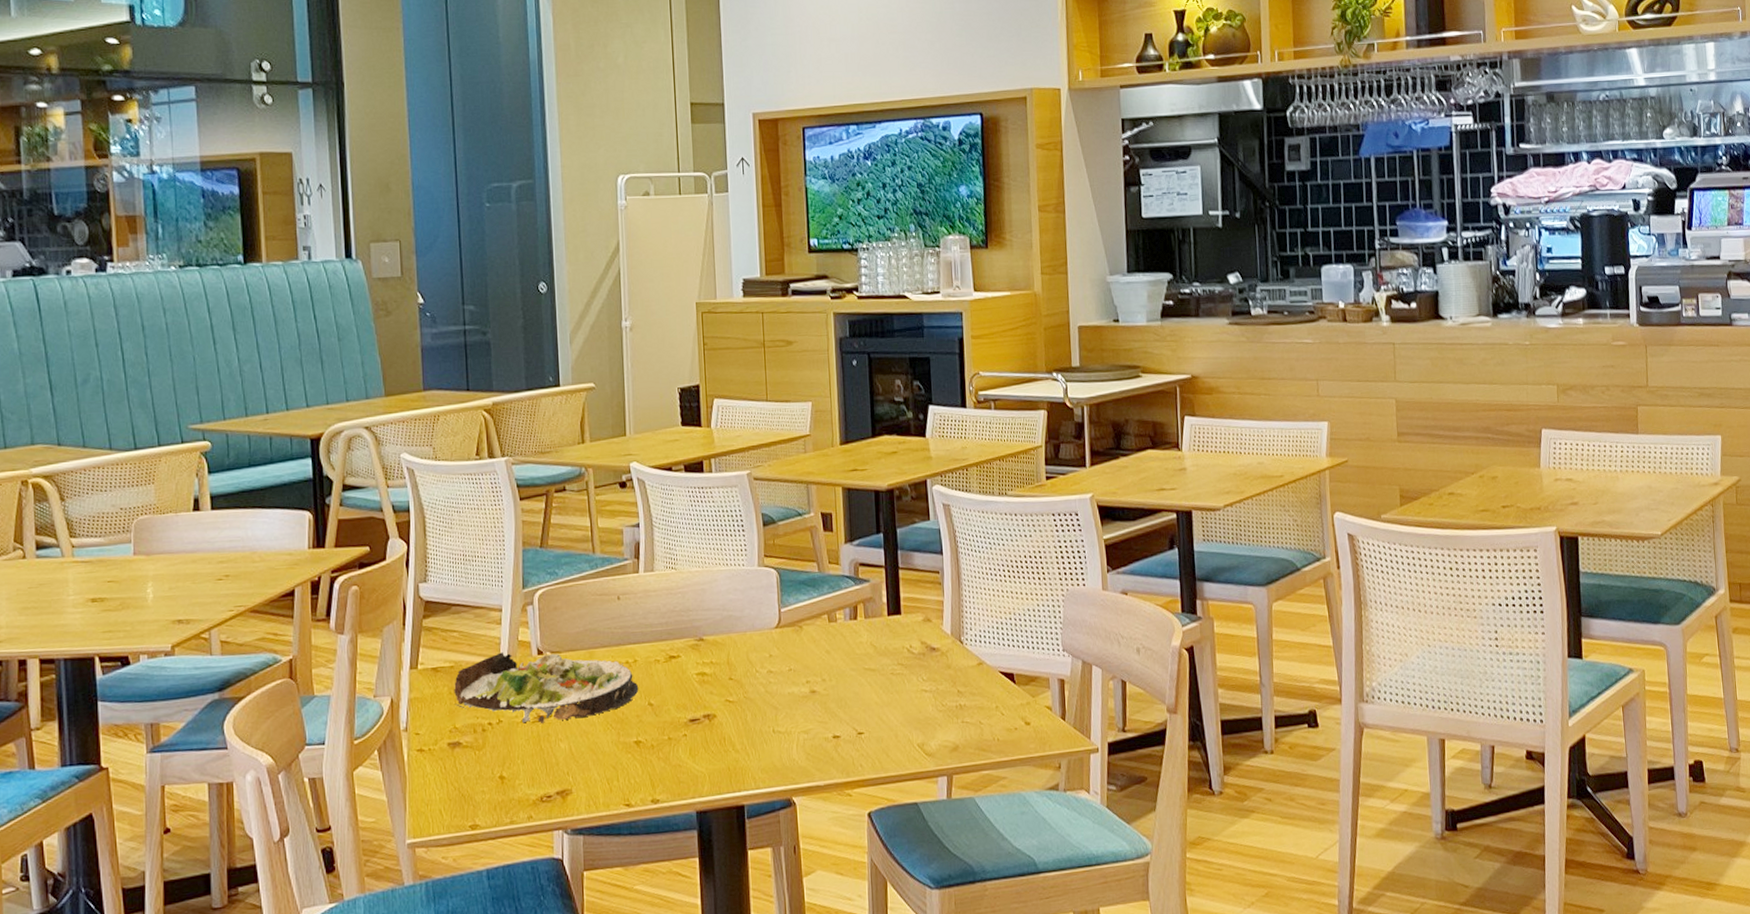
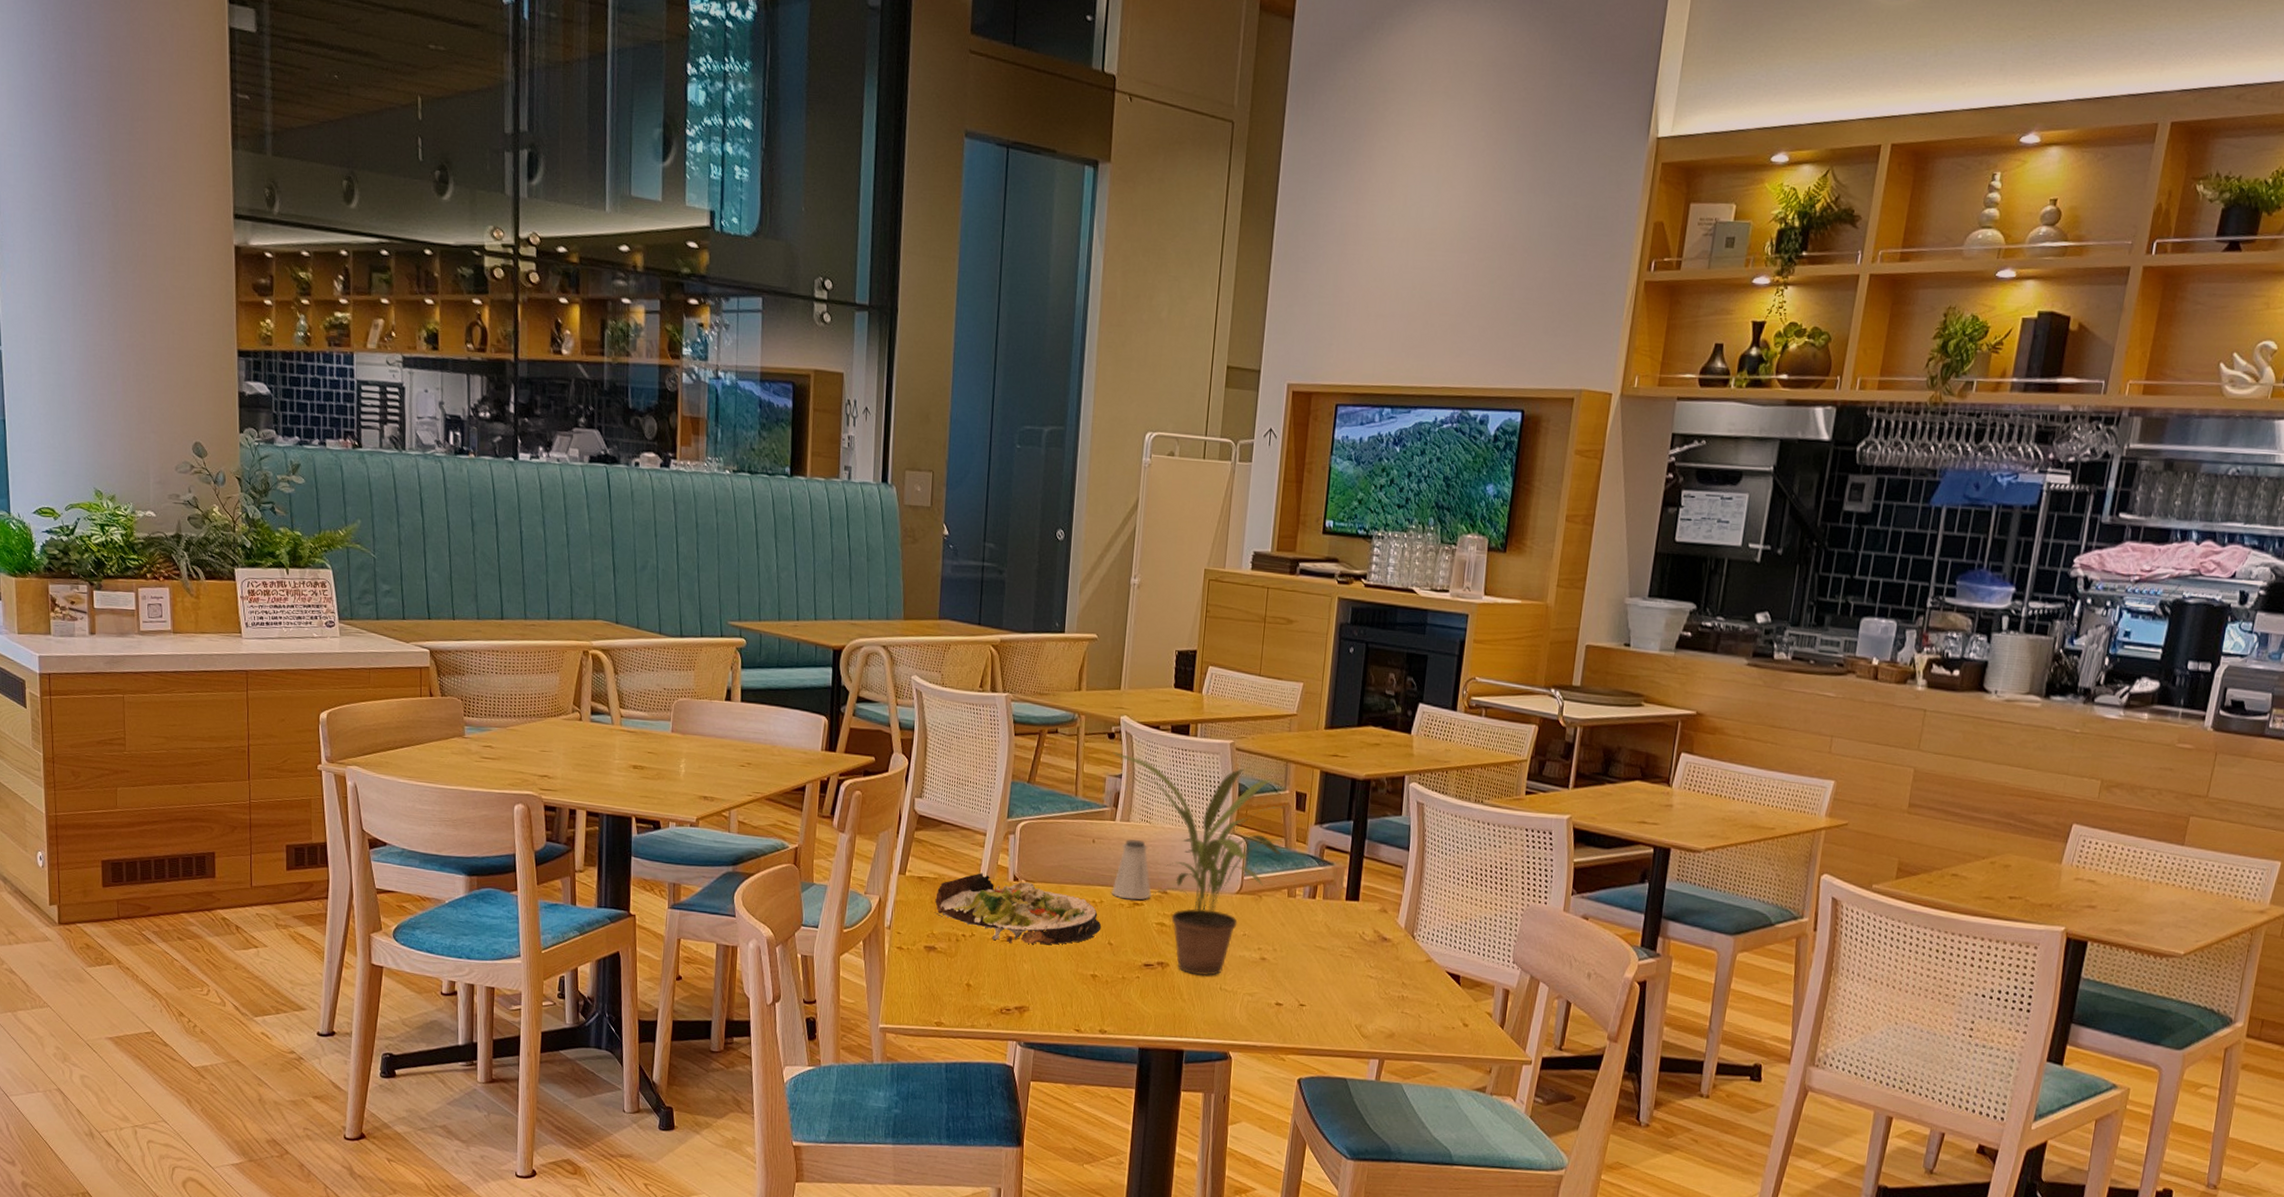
potted plant: none [627,496,821,722] -> present [1113,752,1289,977]
saltshaker: none [645,589,687,654] -> present [1111,839,1152,900]

